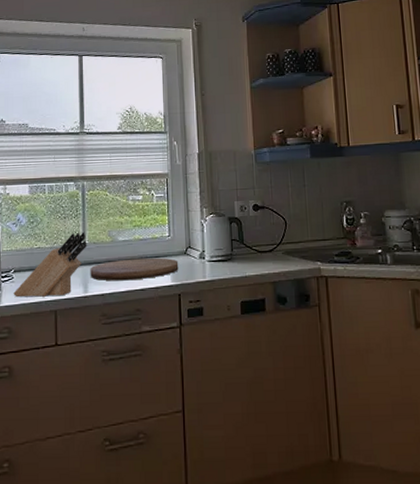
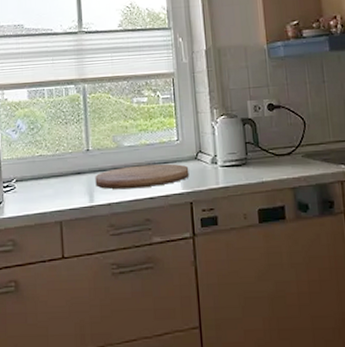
knife block: present [13,231,87,297] -> none [16,137,91,208]

